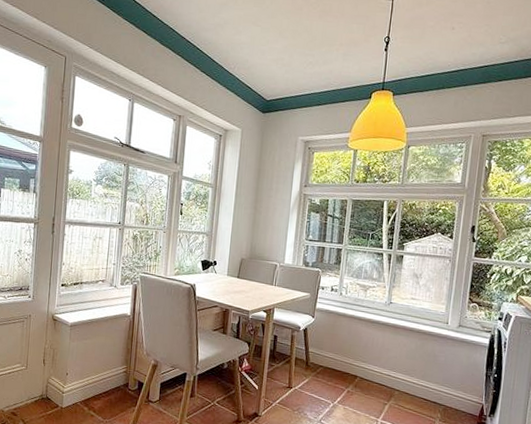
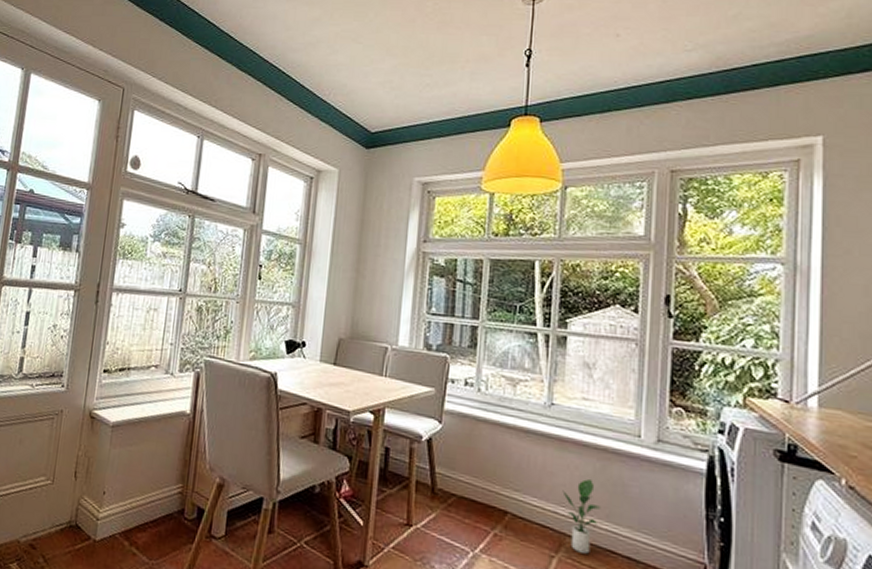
potted plant: none [394,353,419,401] -> present [562,479,601,554]

